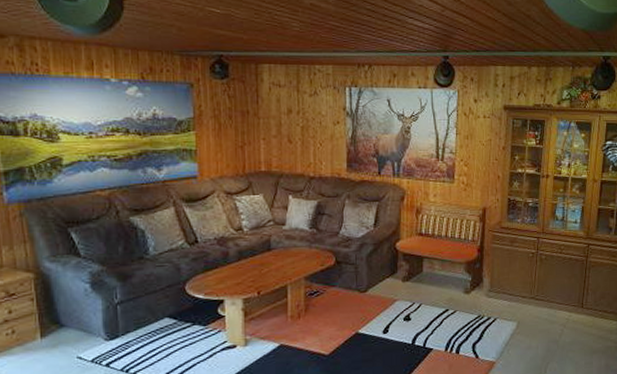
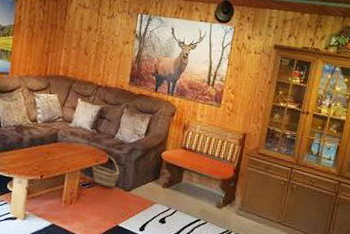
basket: none [318,255,351,293] -> present [92,155,119,189]

